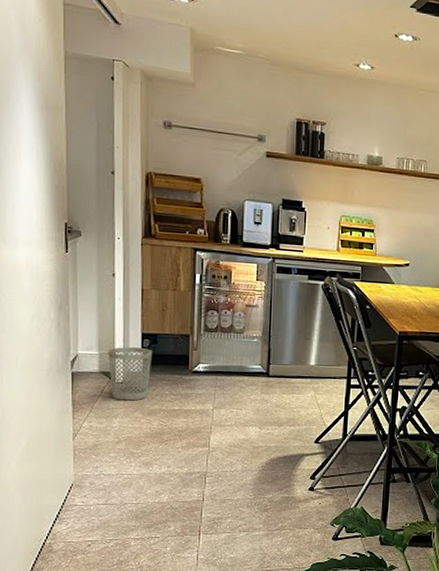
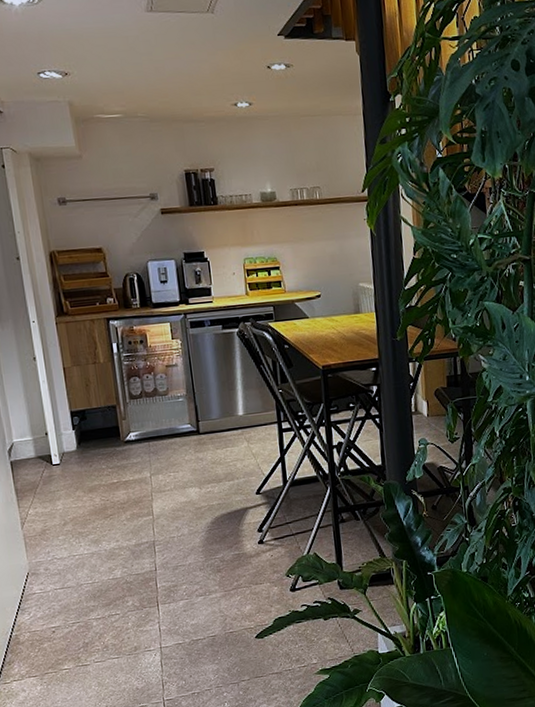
wastebasket: present [108,347,153,401] -> none [41,426,86,482]

